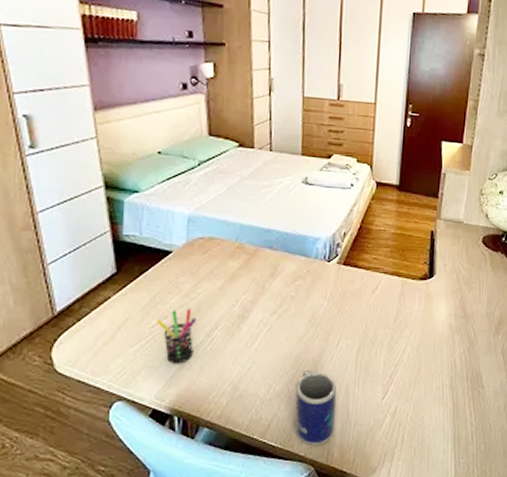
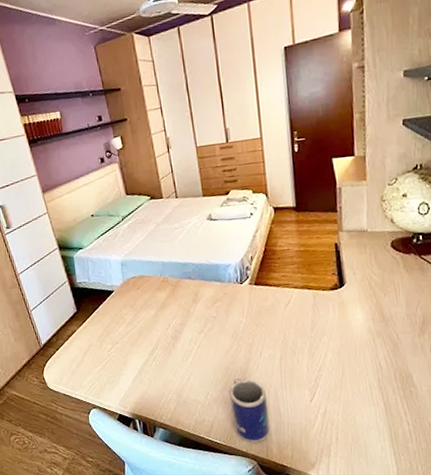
pen holder: present [156,308,198,364] -> none [110,334,142,379]

